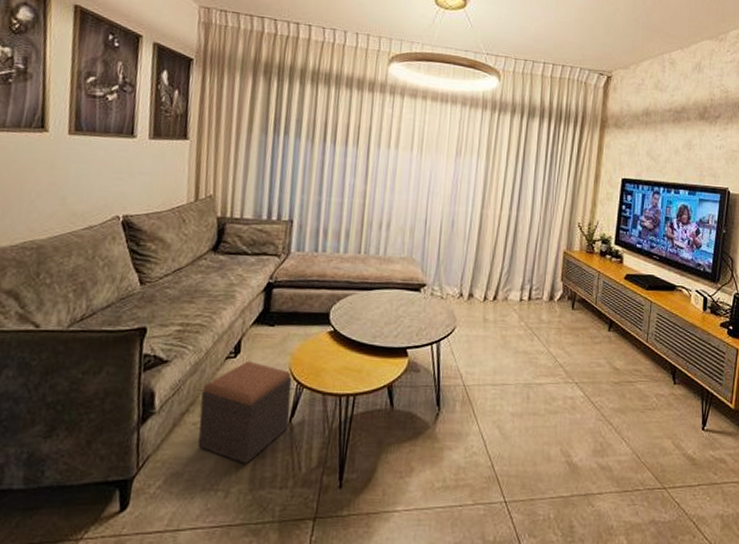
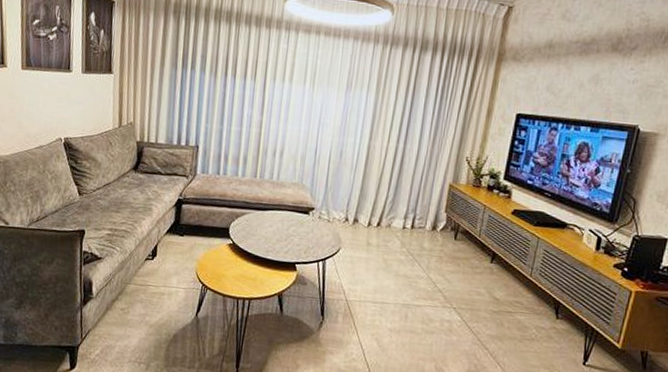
footstool: present [197,360,292,463] -> none [125,263,198,345]

